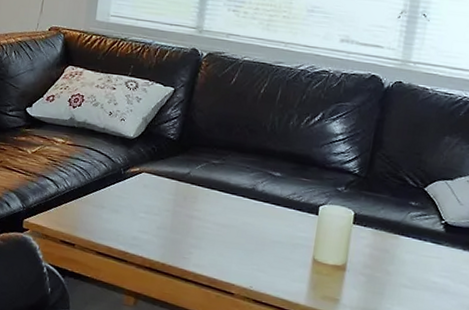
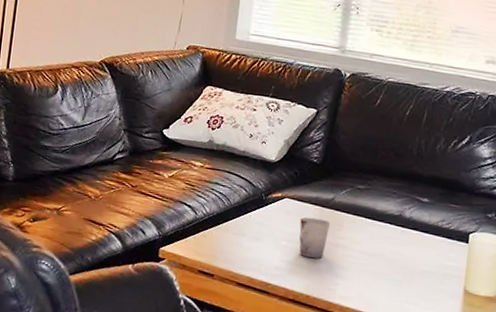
cup: none [156,190,185,229] -> present [299,217,330,258]

